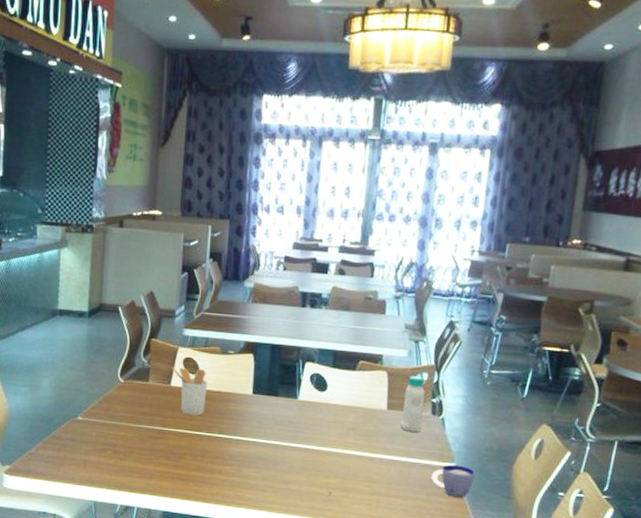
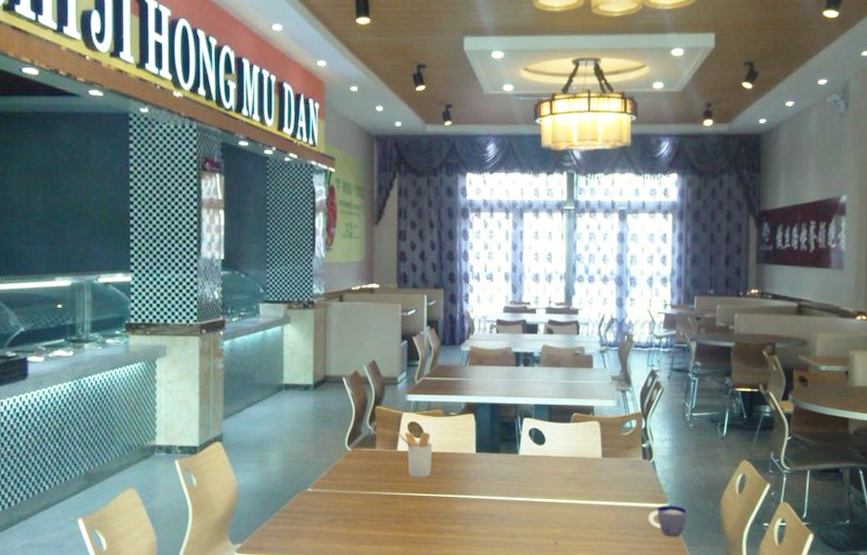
bottle: present [400,376,425,432] -> none [616,424,635,477]

